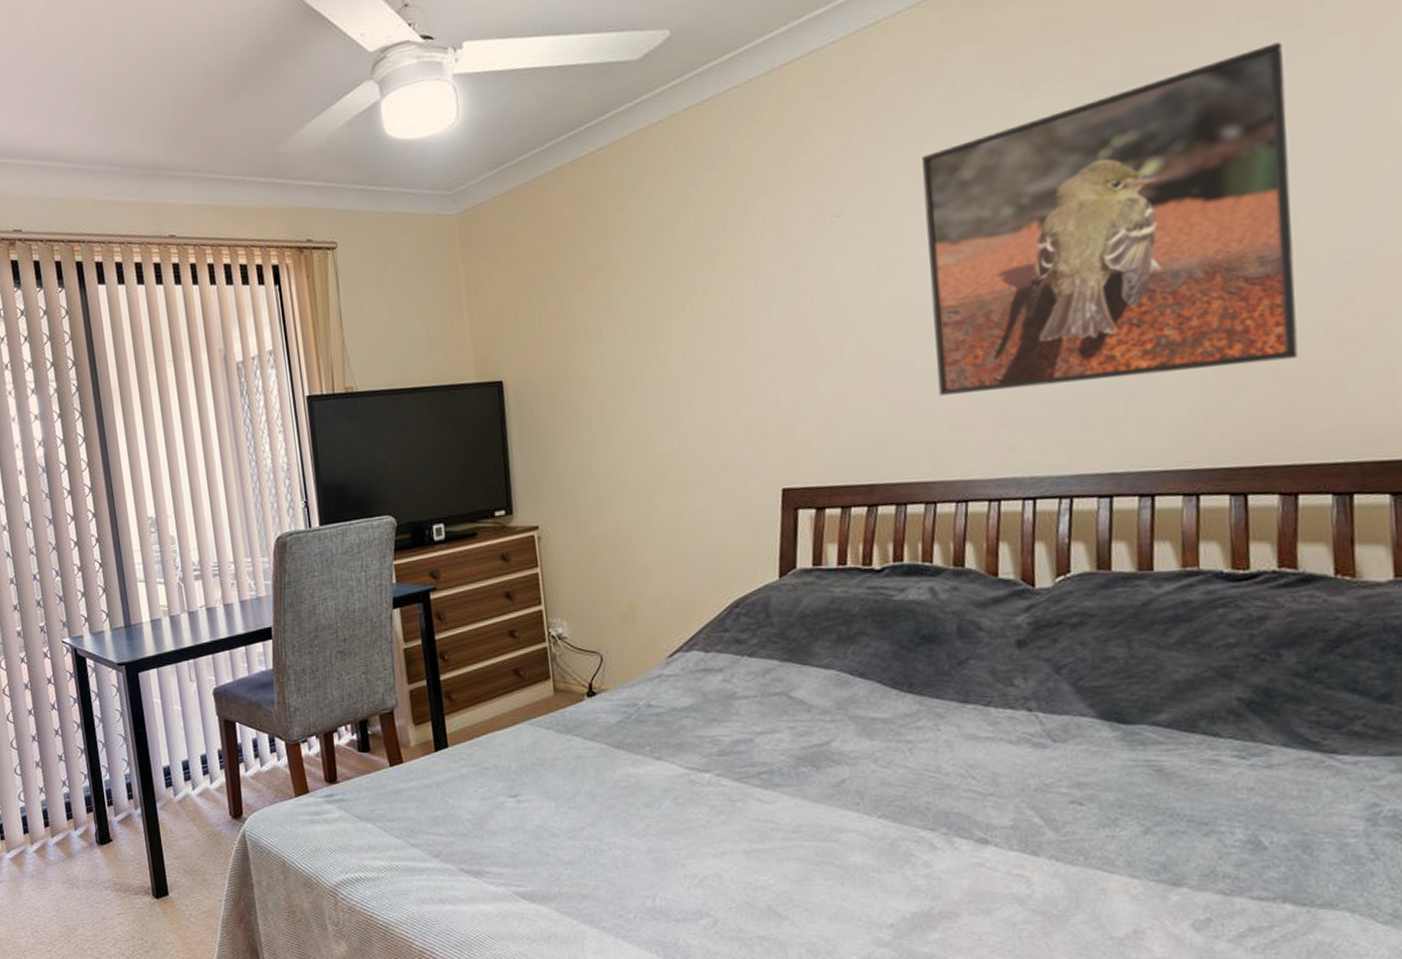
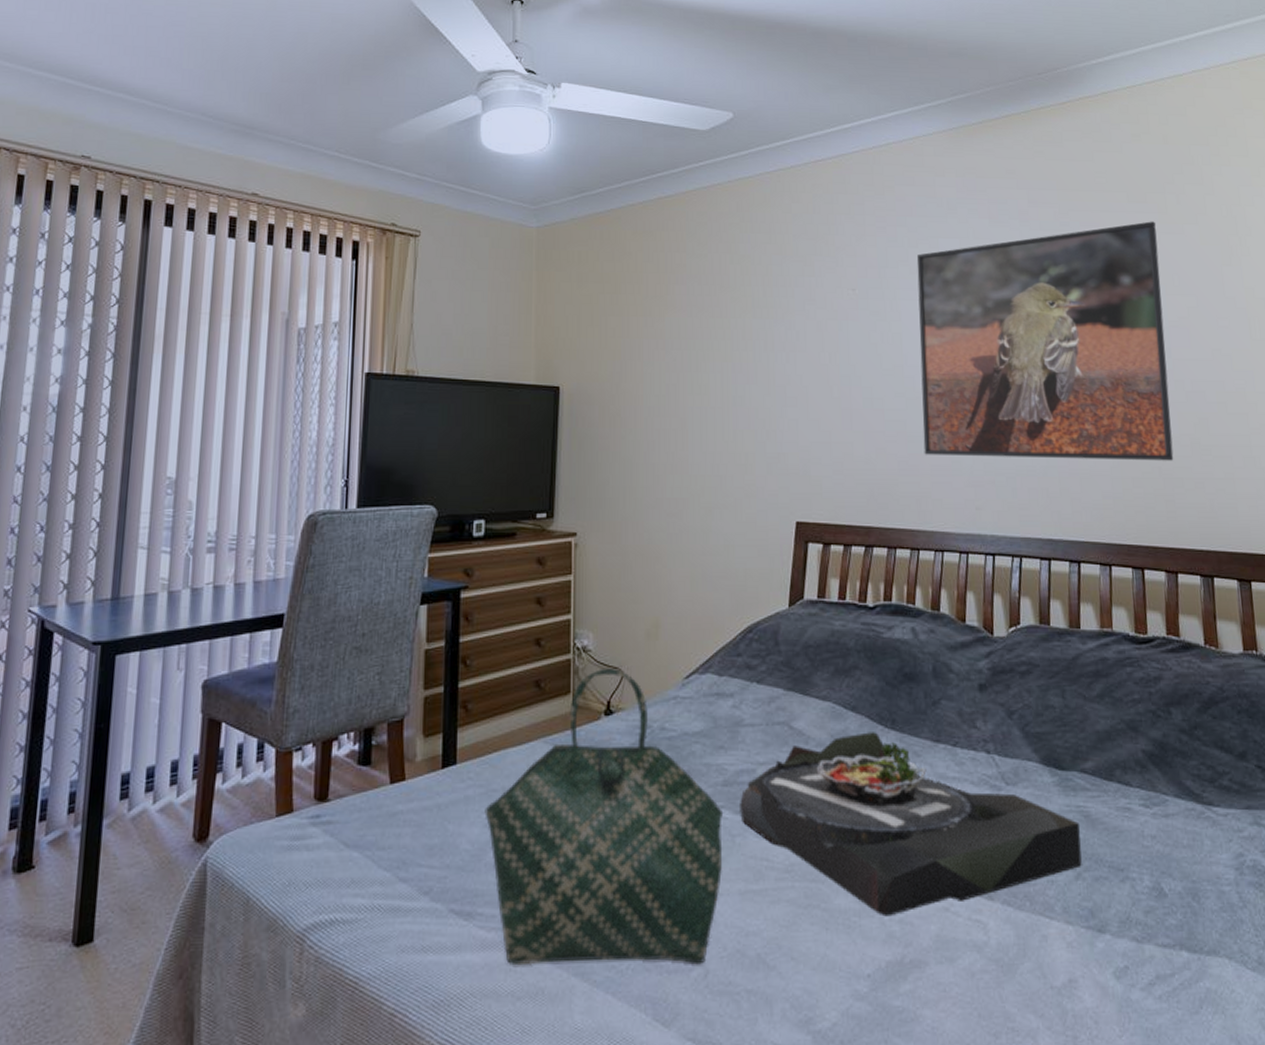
tote bag: none [480,652,726,914] -> present [485,667,724,965]
serving tray: none [738,696,1152,872] -> present [740,732,1082,917]

